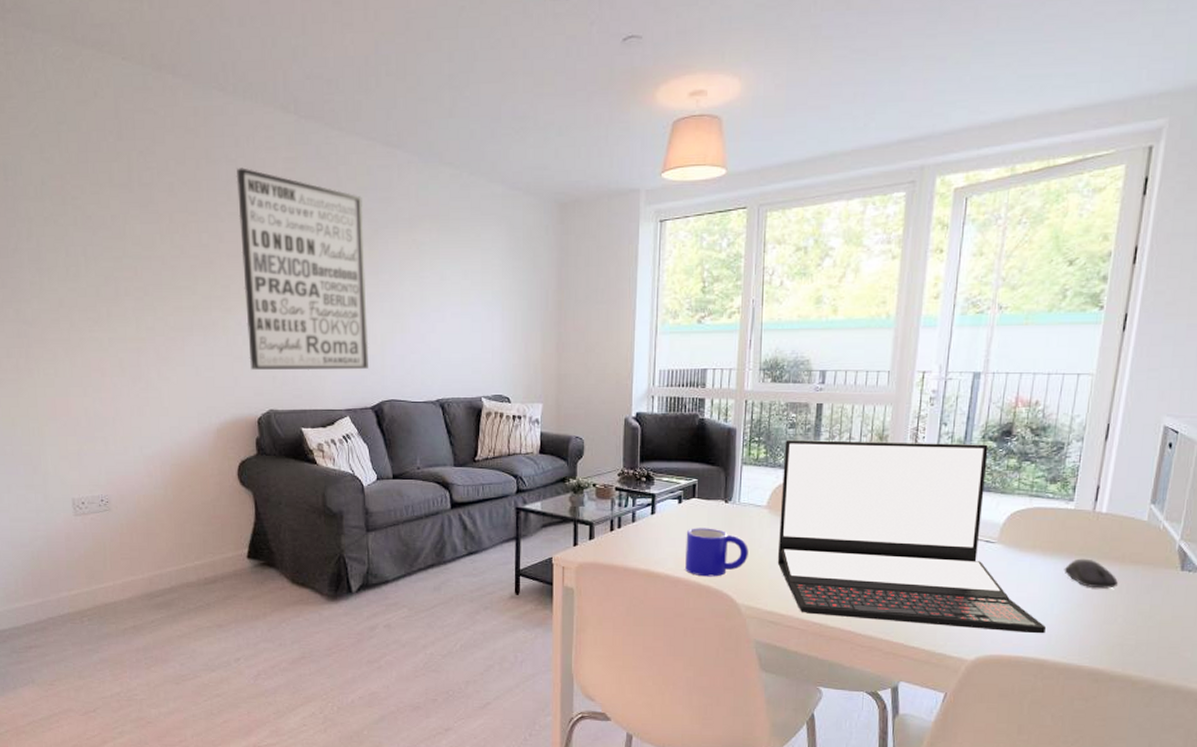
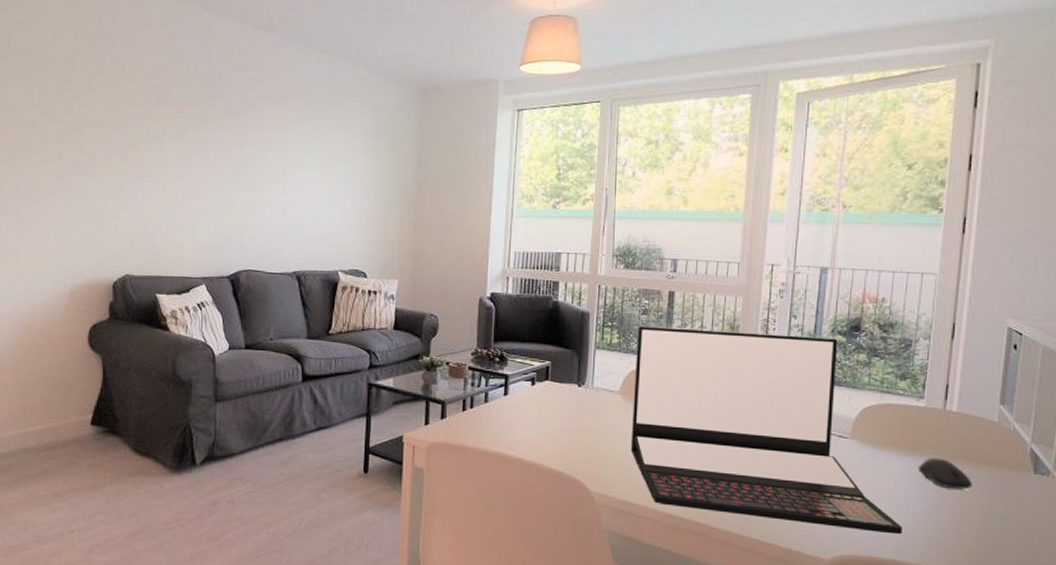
wall art: present [236,167,369,371] -> none [109,42,232,238]
mug: present [685,528,749,577] -> none [538,411,602,463]

